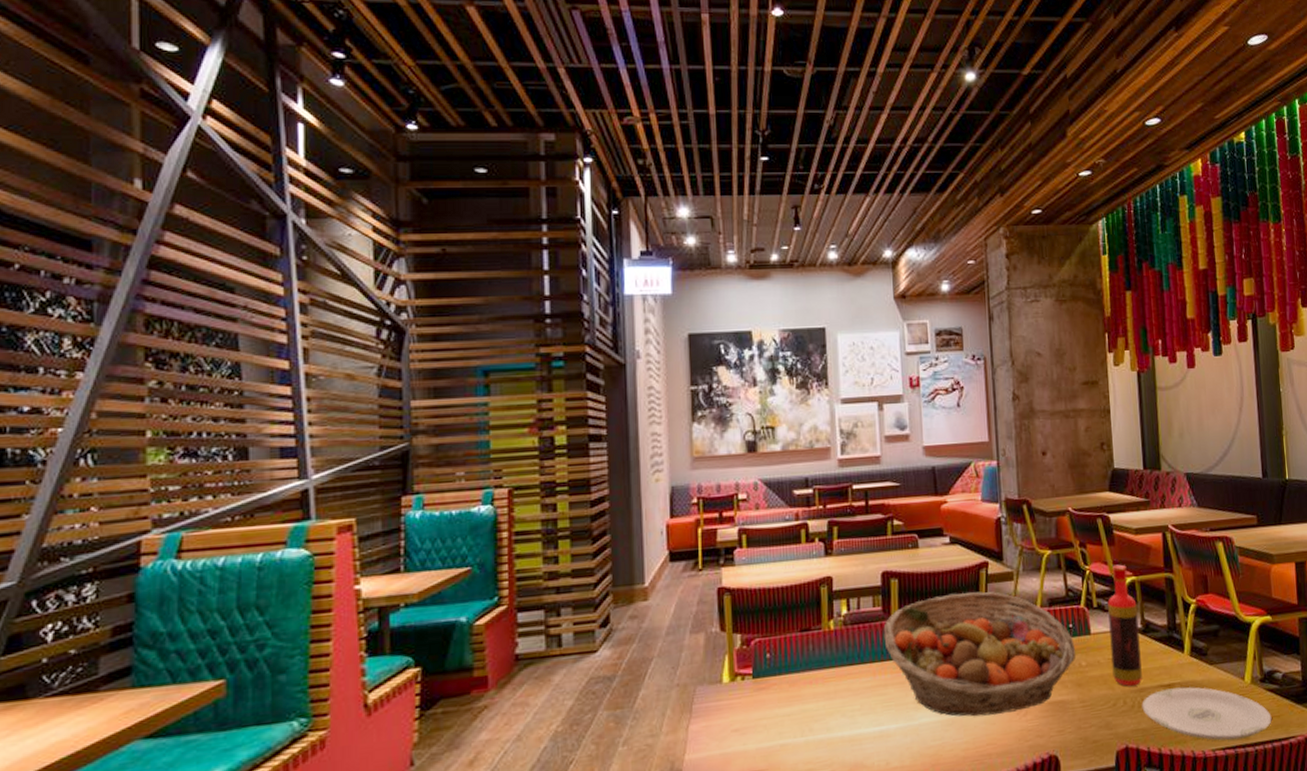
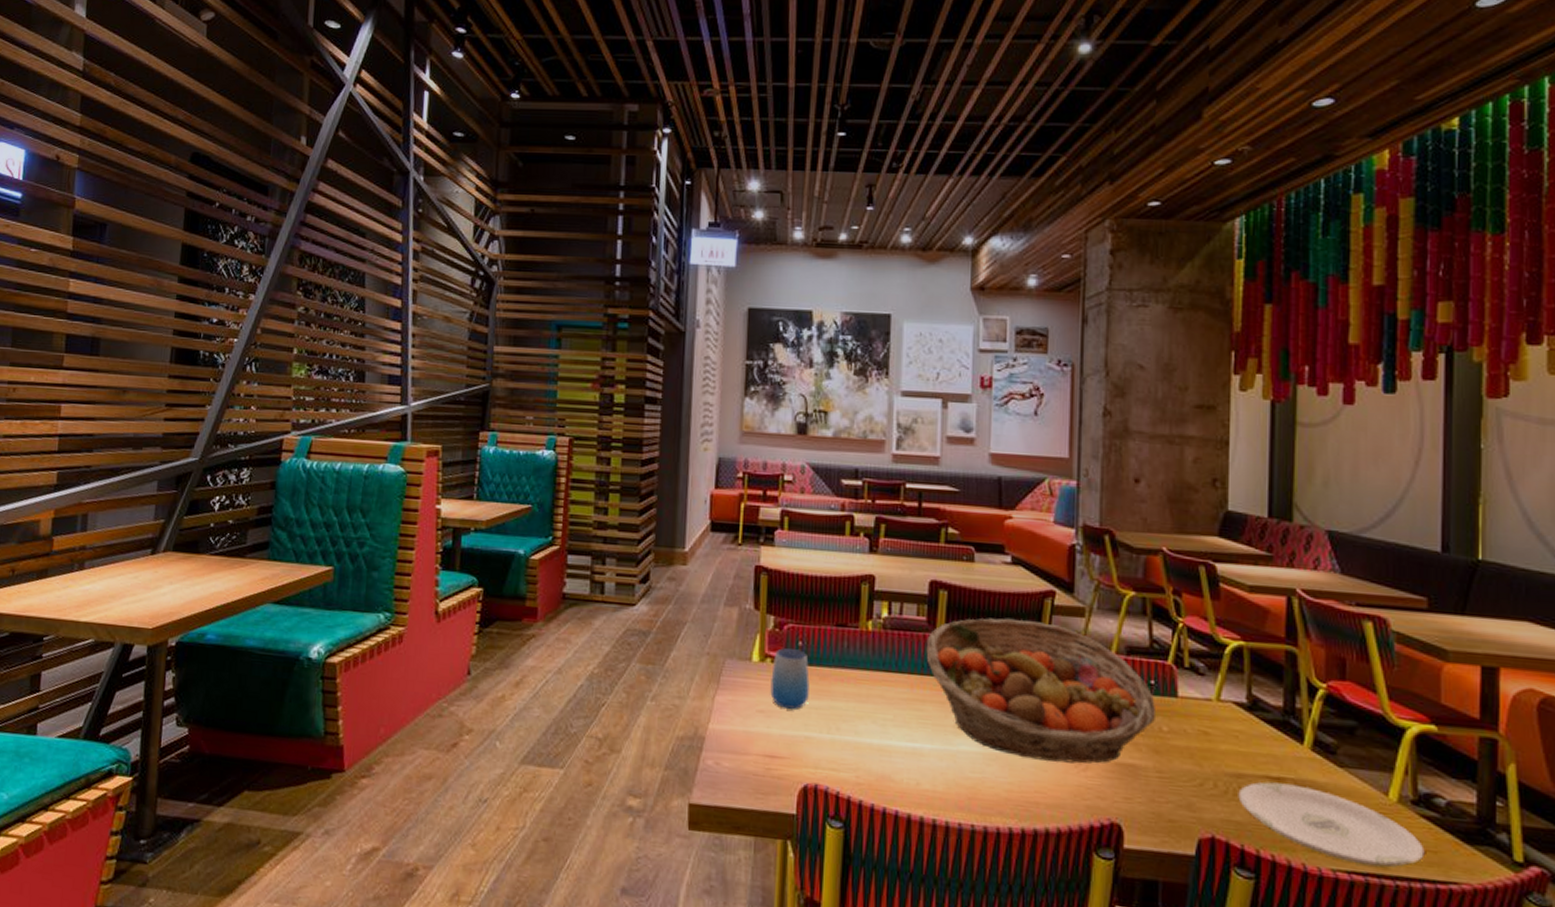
cup: none [742,662,781,722] -> present [770,648,810,709]
bottle: present [1107,564,1142,687] -> none [1202,623,1243,770]

